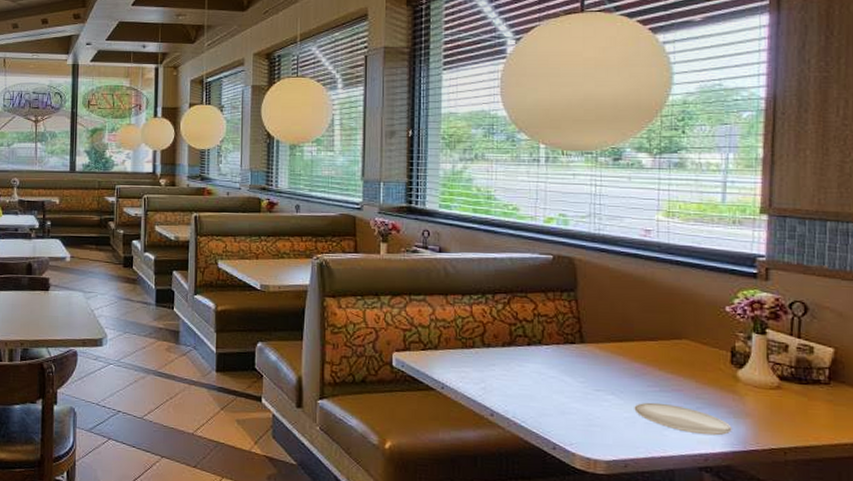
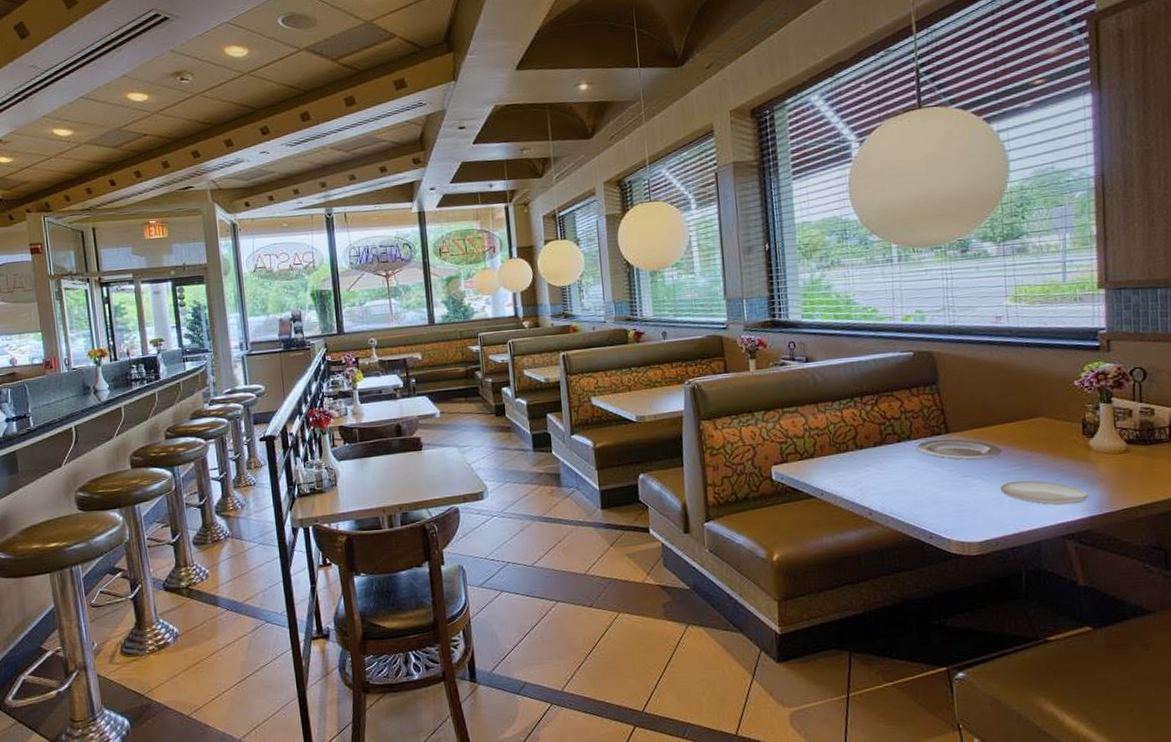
plate: none [547,348,641,375] -> present [916,439,1003,460]

